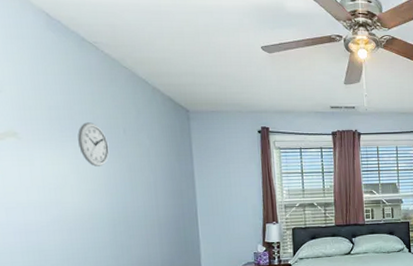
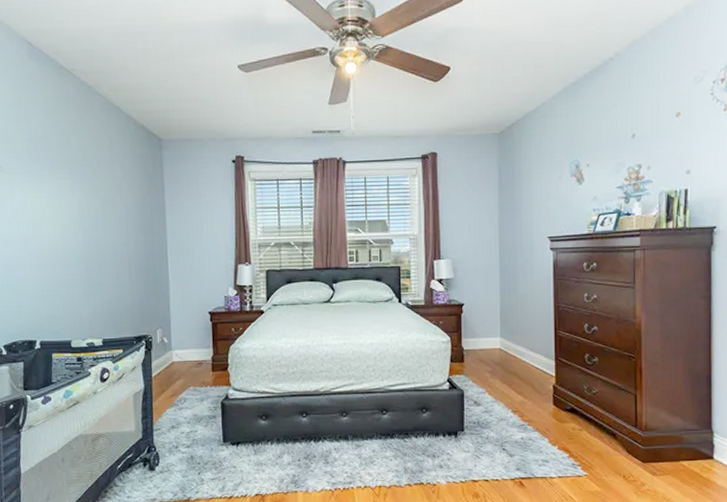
wall clock: present [78,122,110,166] -> none [54,154,84,200]

